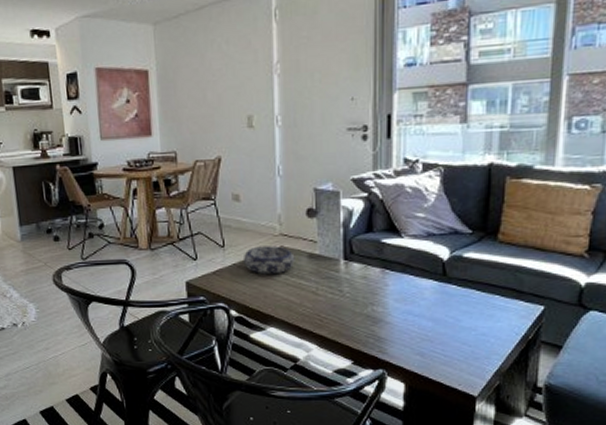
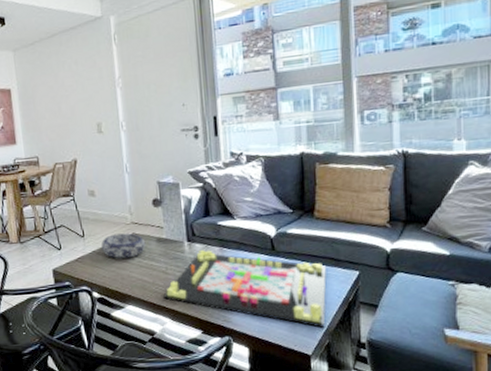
gameboard: none [311,269,505,367] -> present [163,249,326,328]

